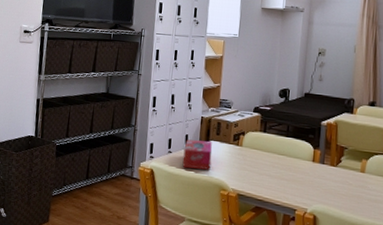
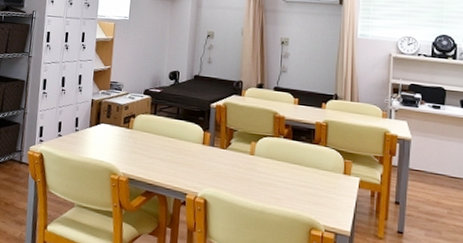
tissue box: present [182,139,213,170] -> none [72,122,103,154]

